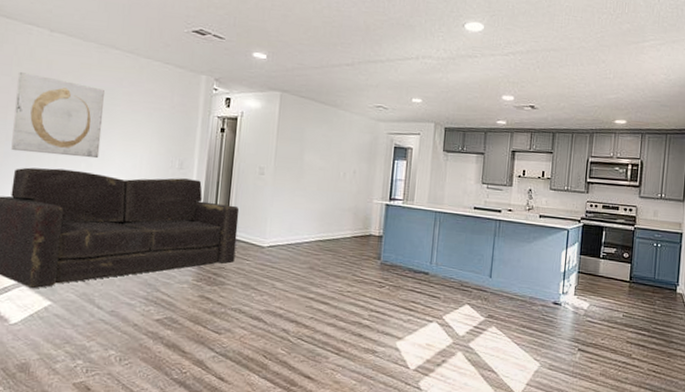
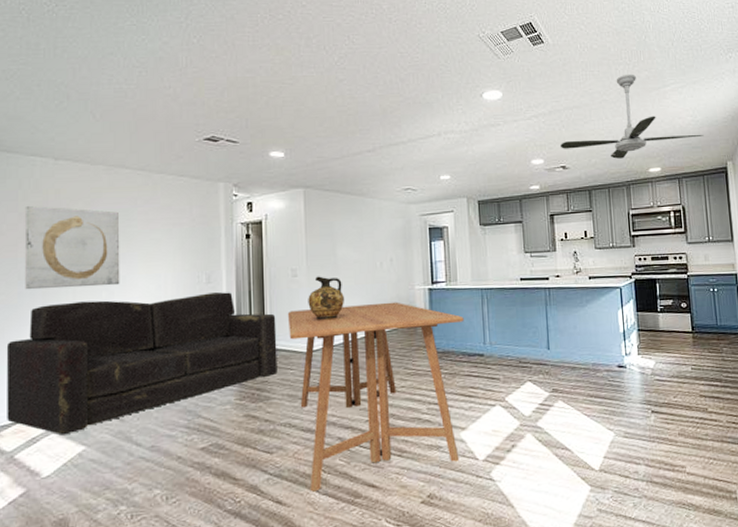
dining table: none [249,206,415,374] -> present [287,302,464,492]
ceramic jug: none [271,177,305,220] -> present [308,276,344,321]
ceiling fan: none [532,24,674,107] -> present [560,74,704,159]

